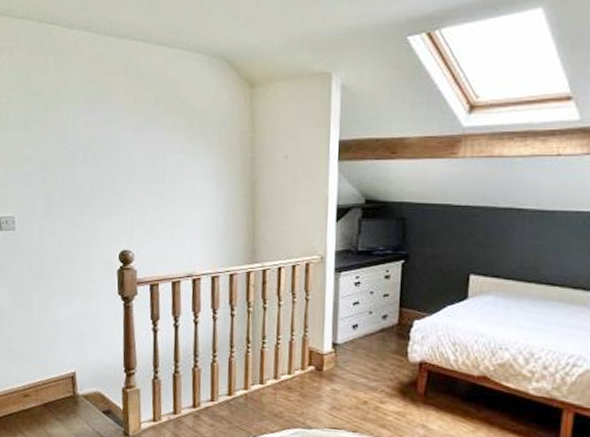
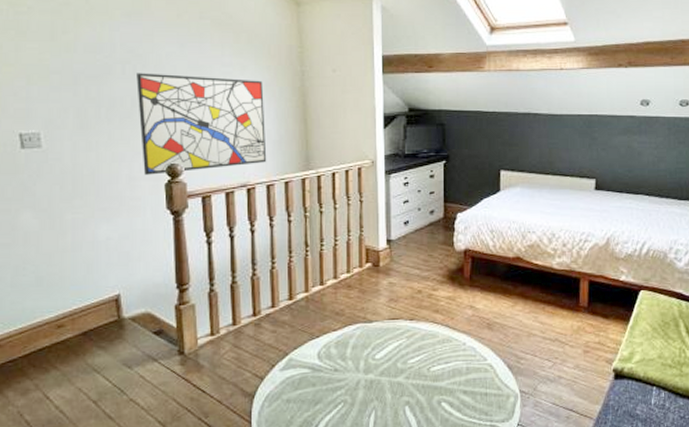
wall art: none [96,160,213,261] -> present [136,73,267,175]

